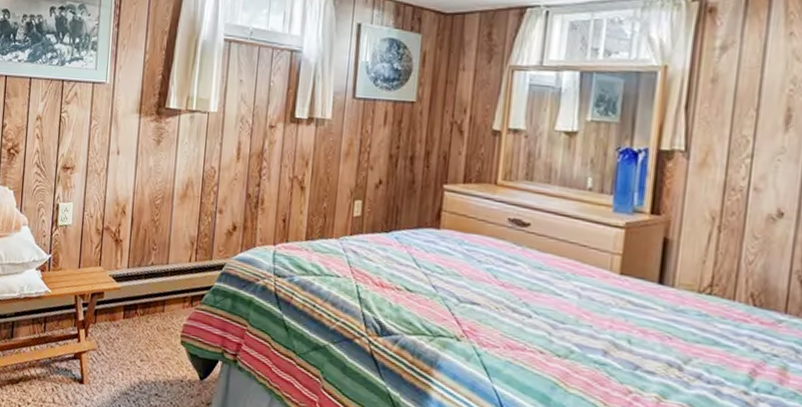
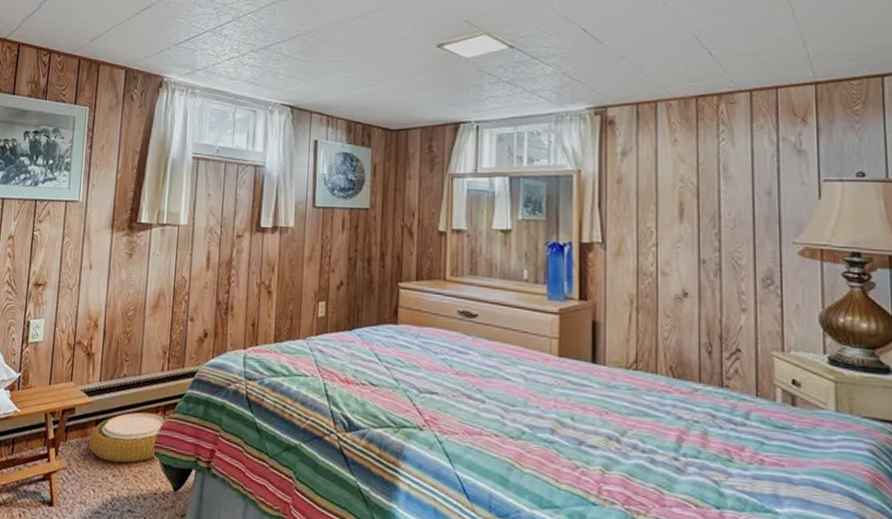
woven basket: none [117,301,194,350] -> present [89,412,167,463]

